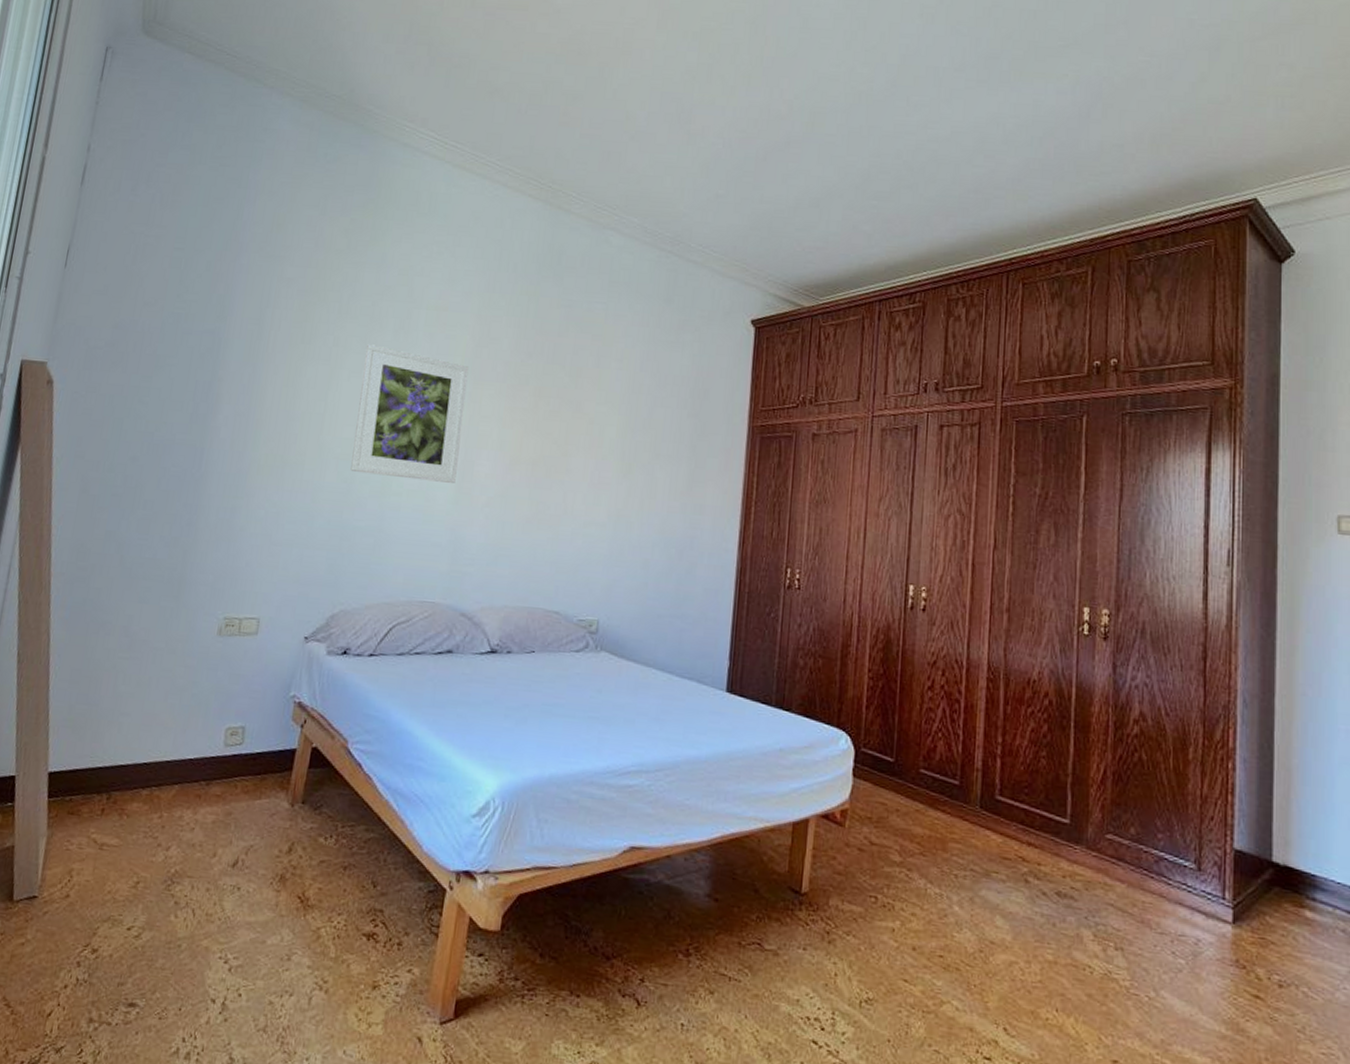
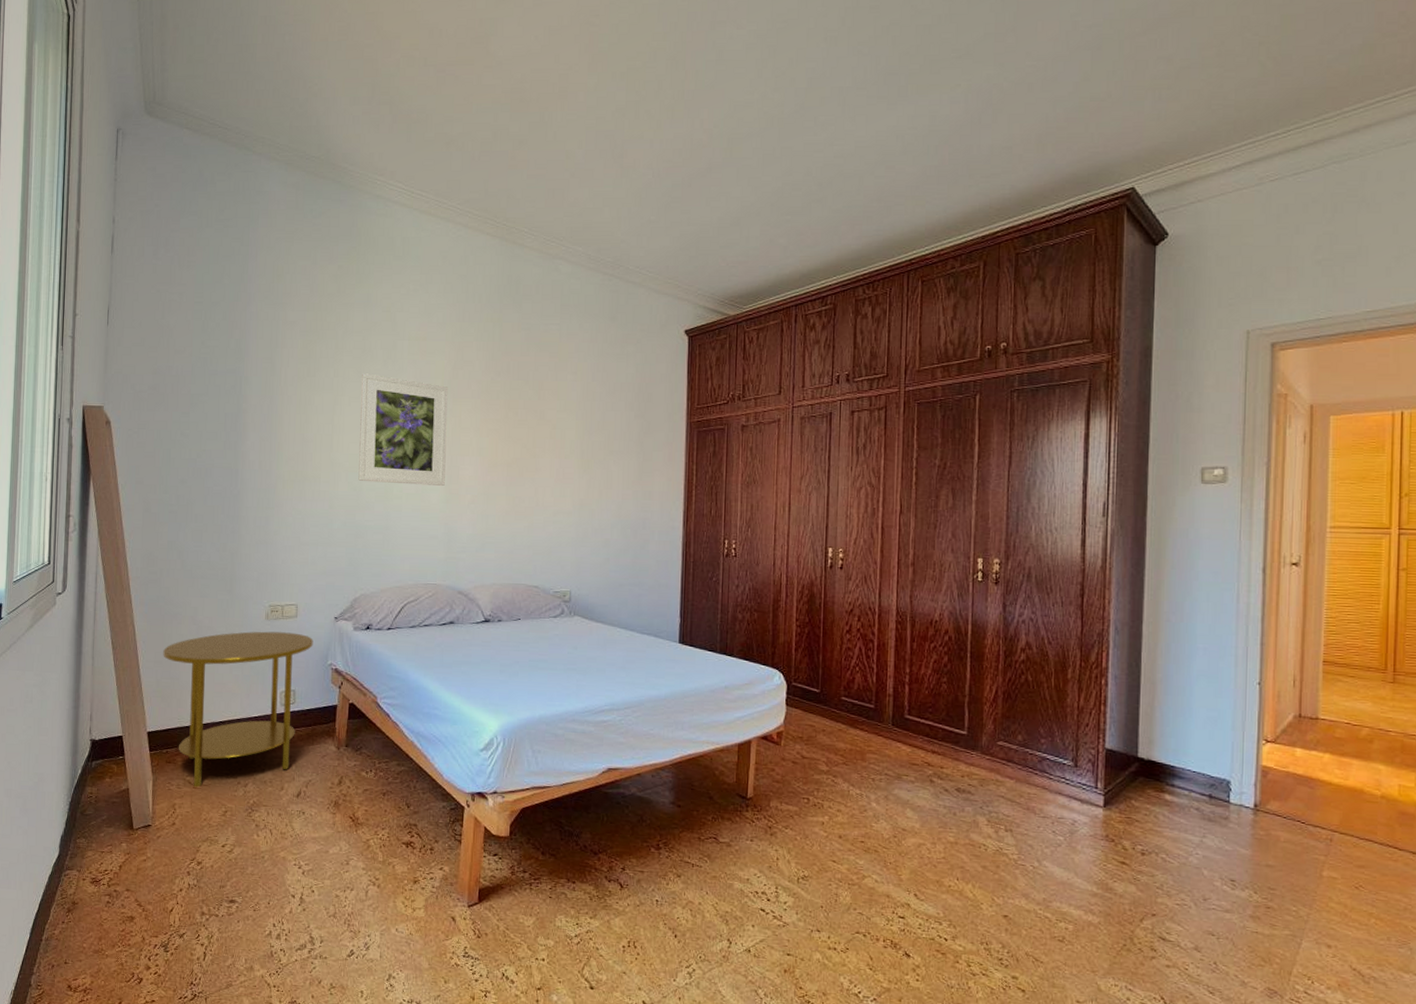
side table: none [81,649,275,849] -> present [163,631,314,788]

